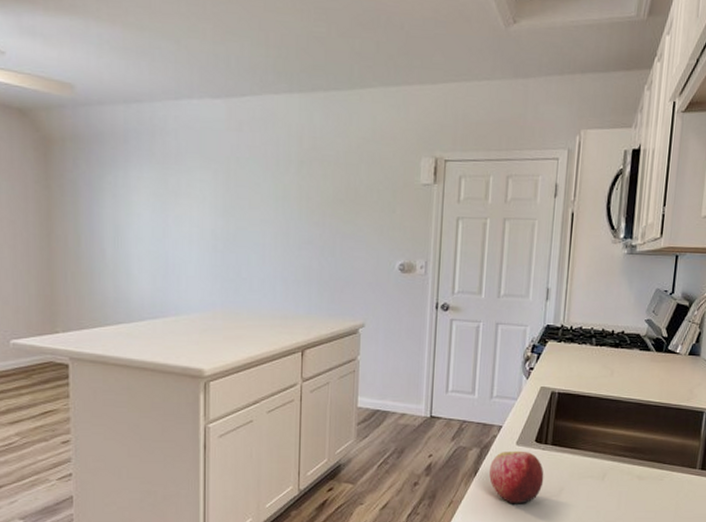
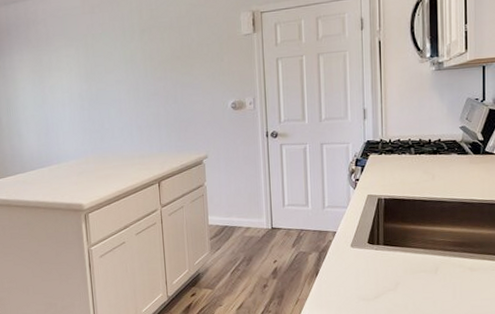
apple: present [489,451,544,503] -> none [329,252,380,298]

